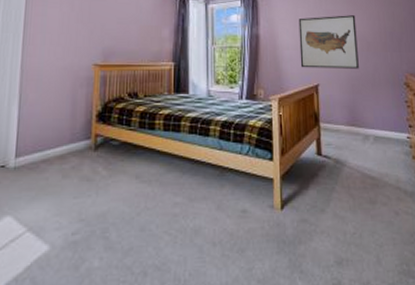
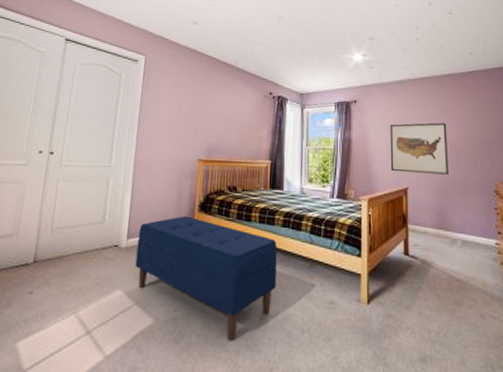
bench: none [26,128,184,263] -> present [135,216,277,342]

